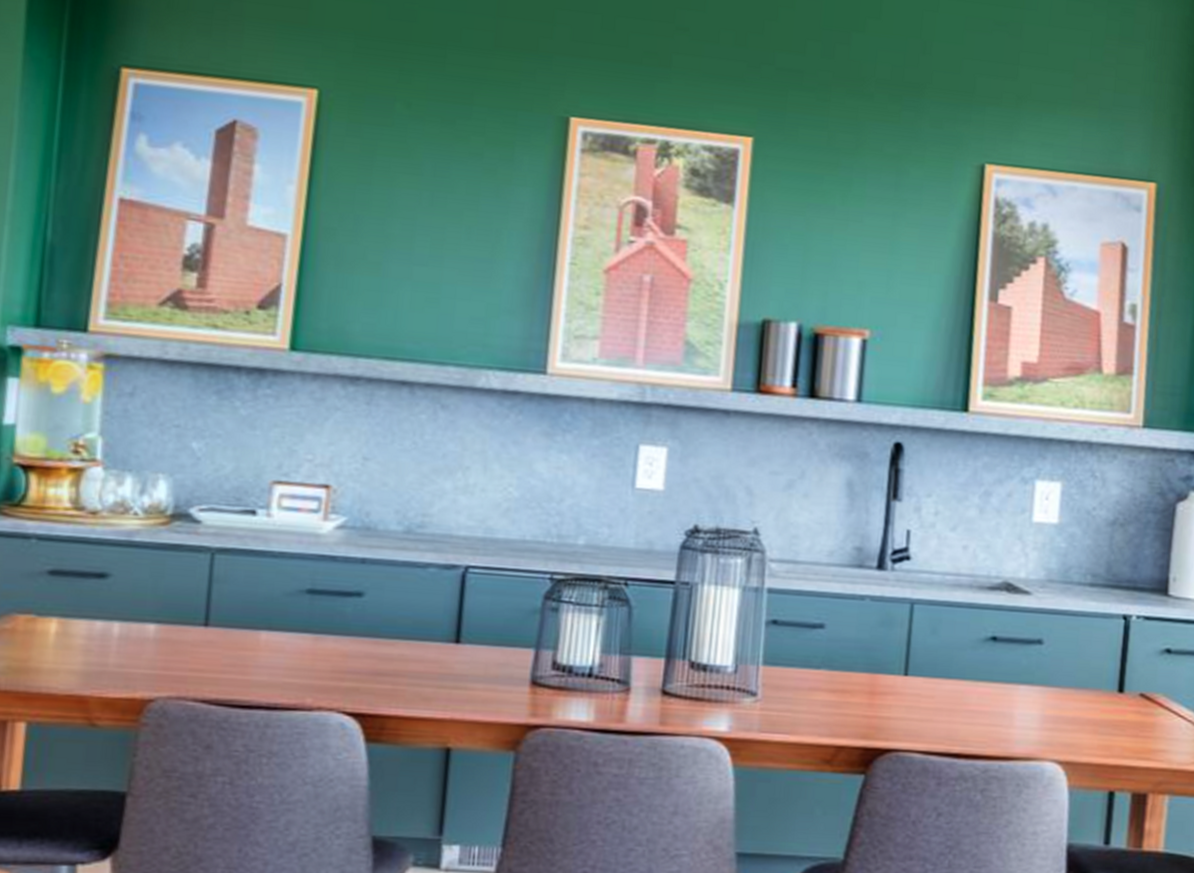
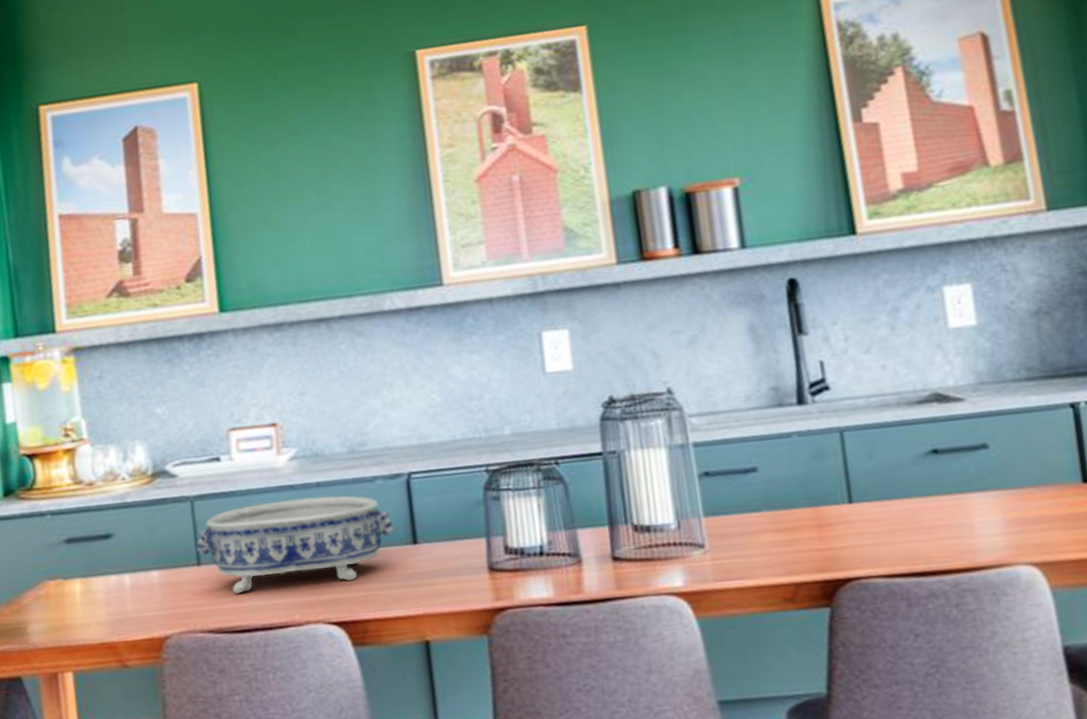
decorative bowl: none [208,569,439,671] -> present [197,495,395,594]

